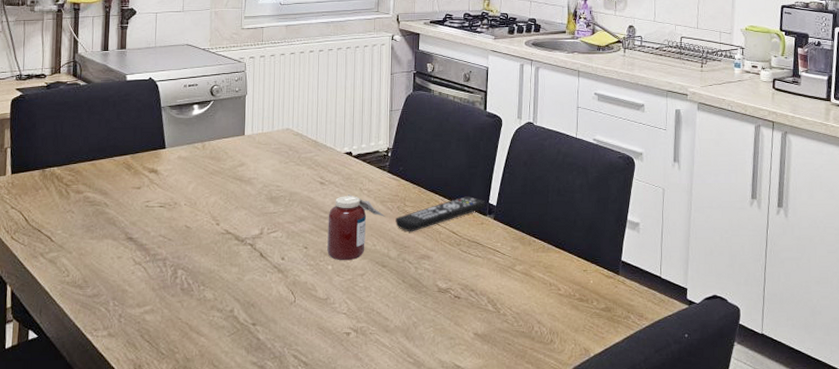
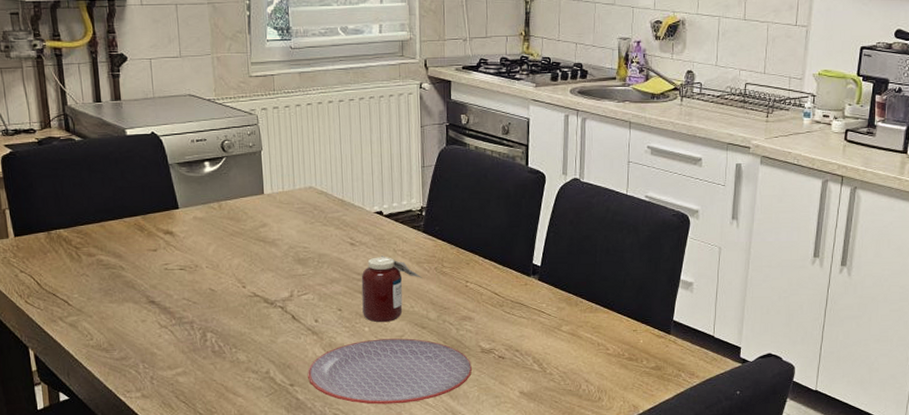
plate: none [269,277,429,346] -> present [307,338,473,405]
remote control: present [395,196,486,232] -> none [433,257,530,294]

